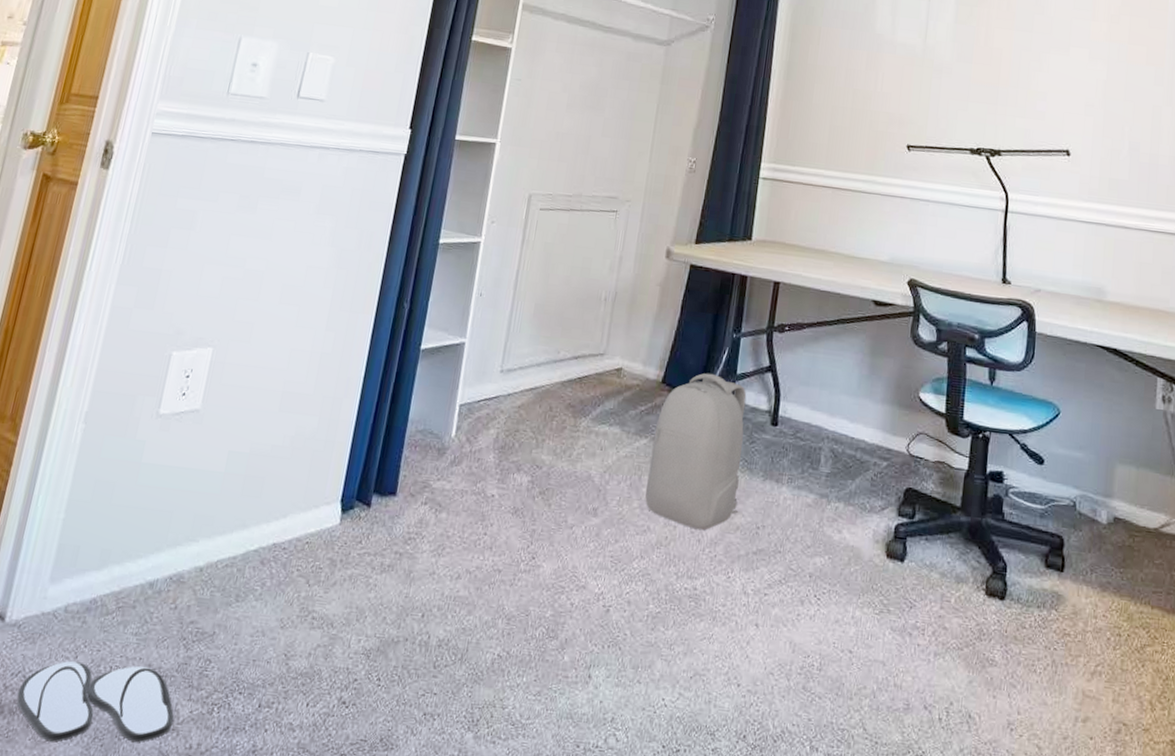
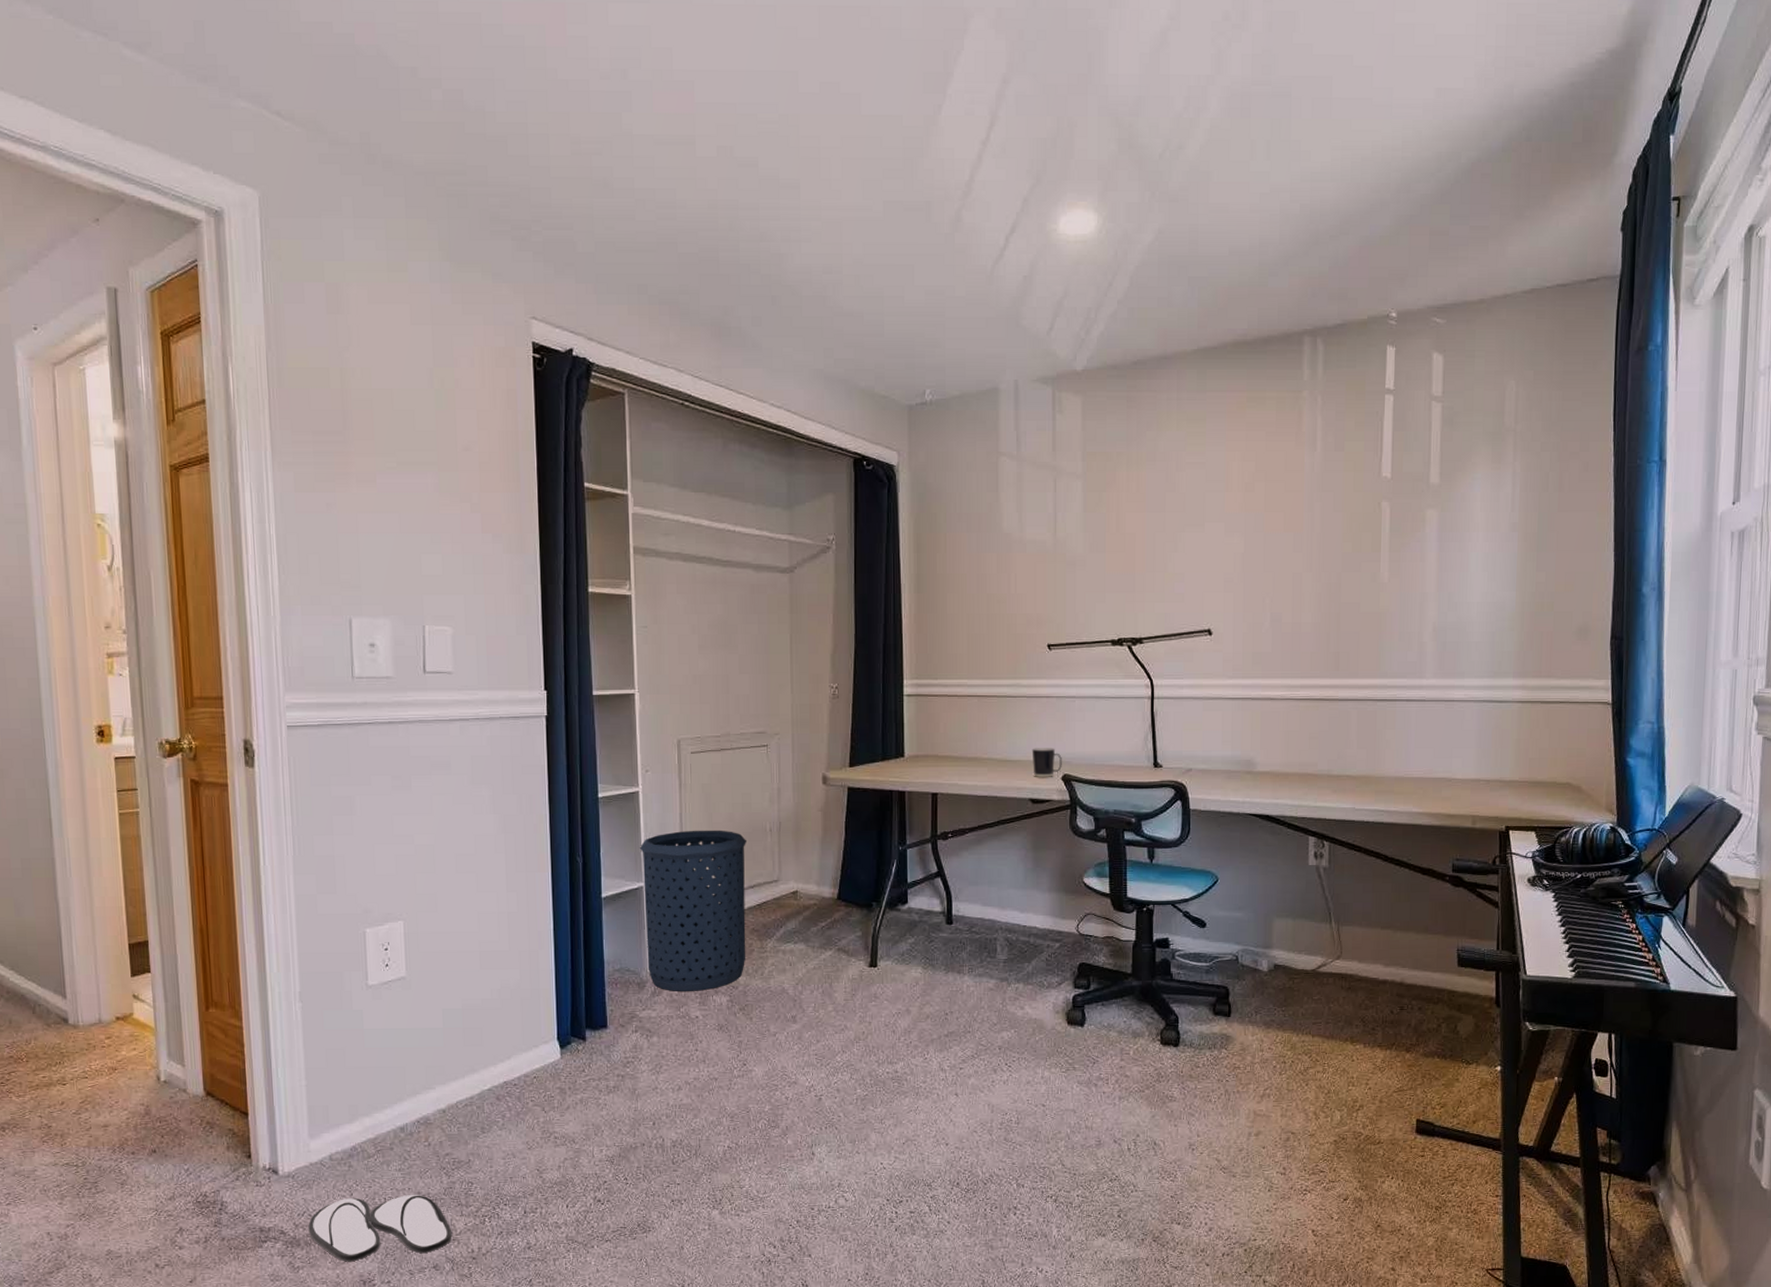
laundry basket: none [451,288,580,466] -> present [639,830,747,991]
backpack: present [645,373,747,531] -> none [837,885,927,1023]
mug: none [879,247,910,280] -> present [1031,748,1062,777]

